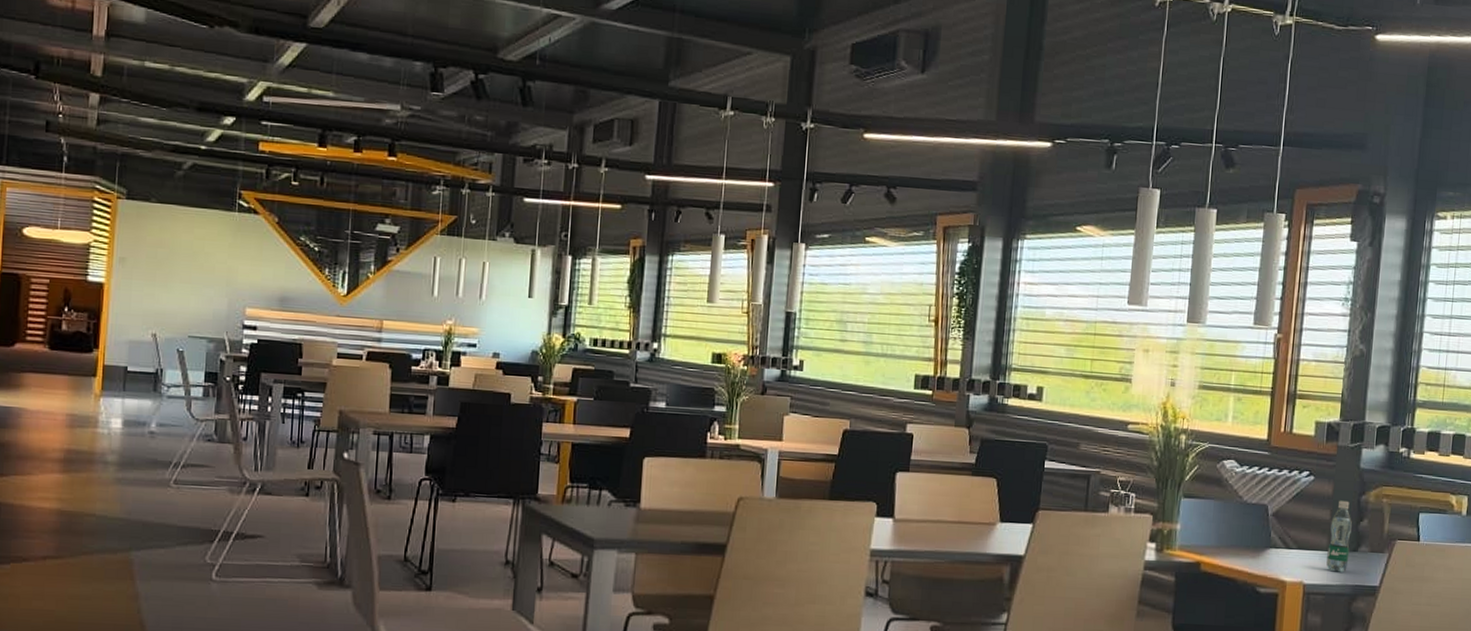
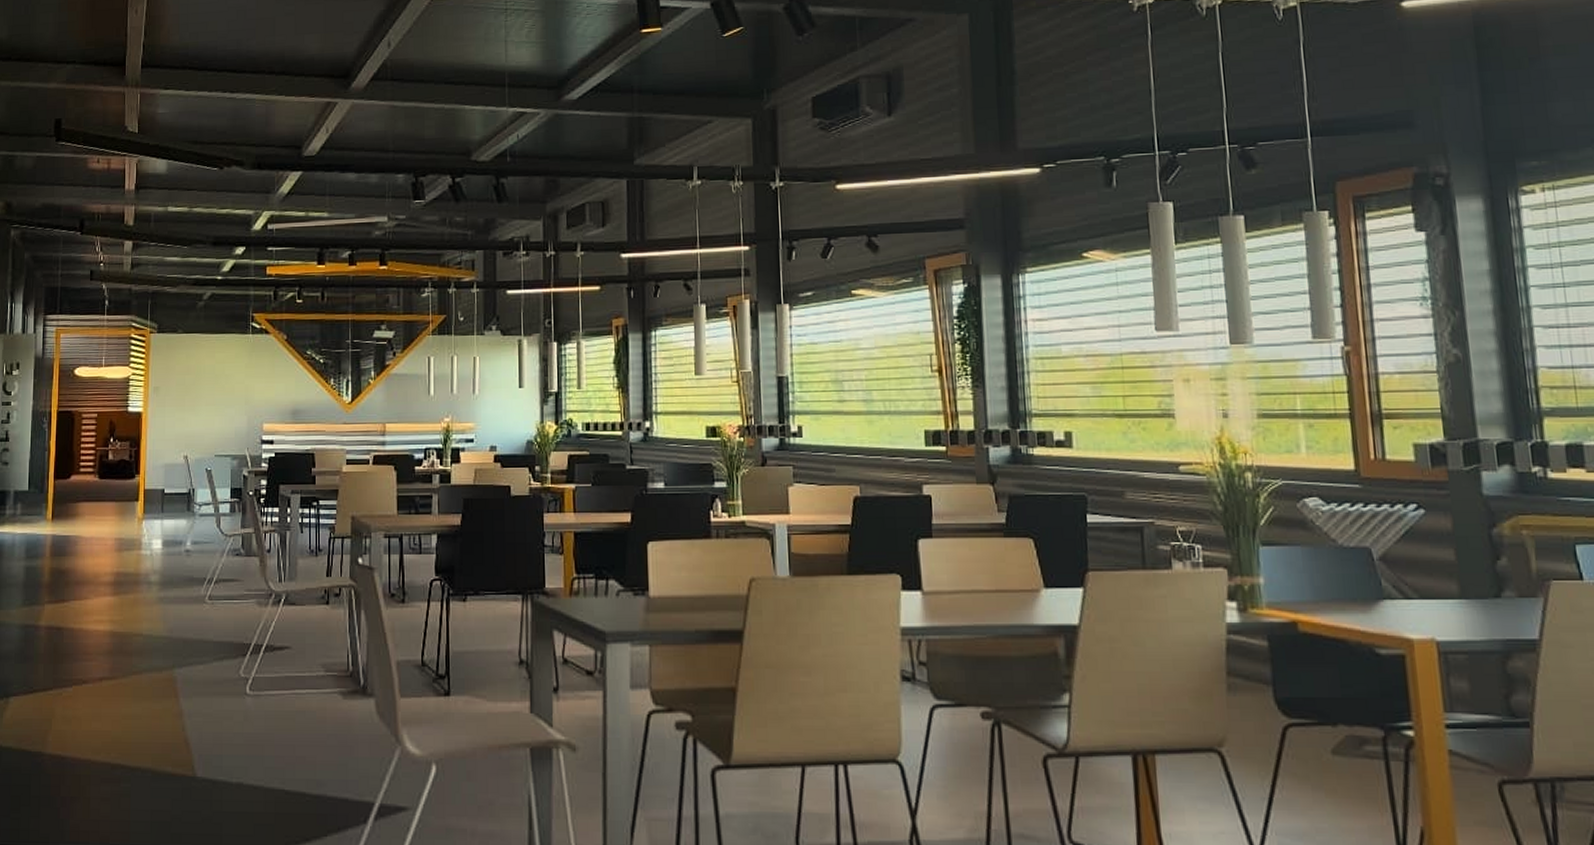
bottle: present [1326,500,1353,573] -> none [1457,536,1492,625]

